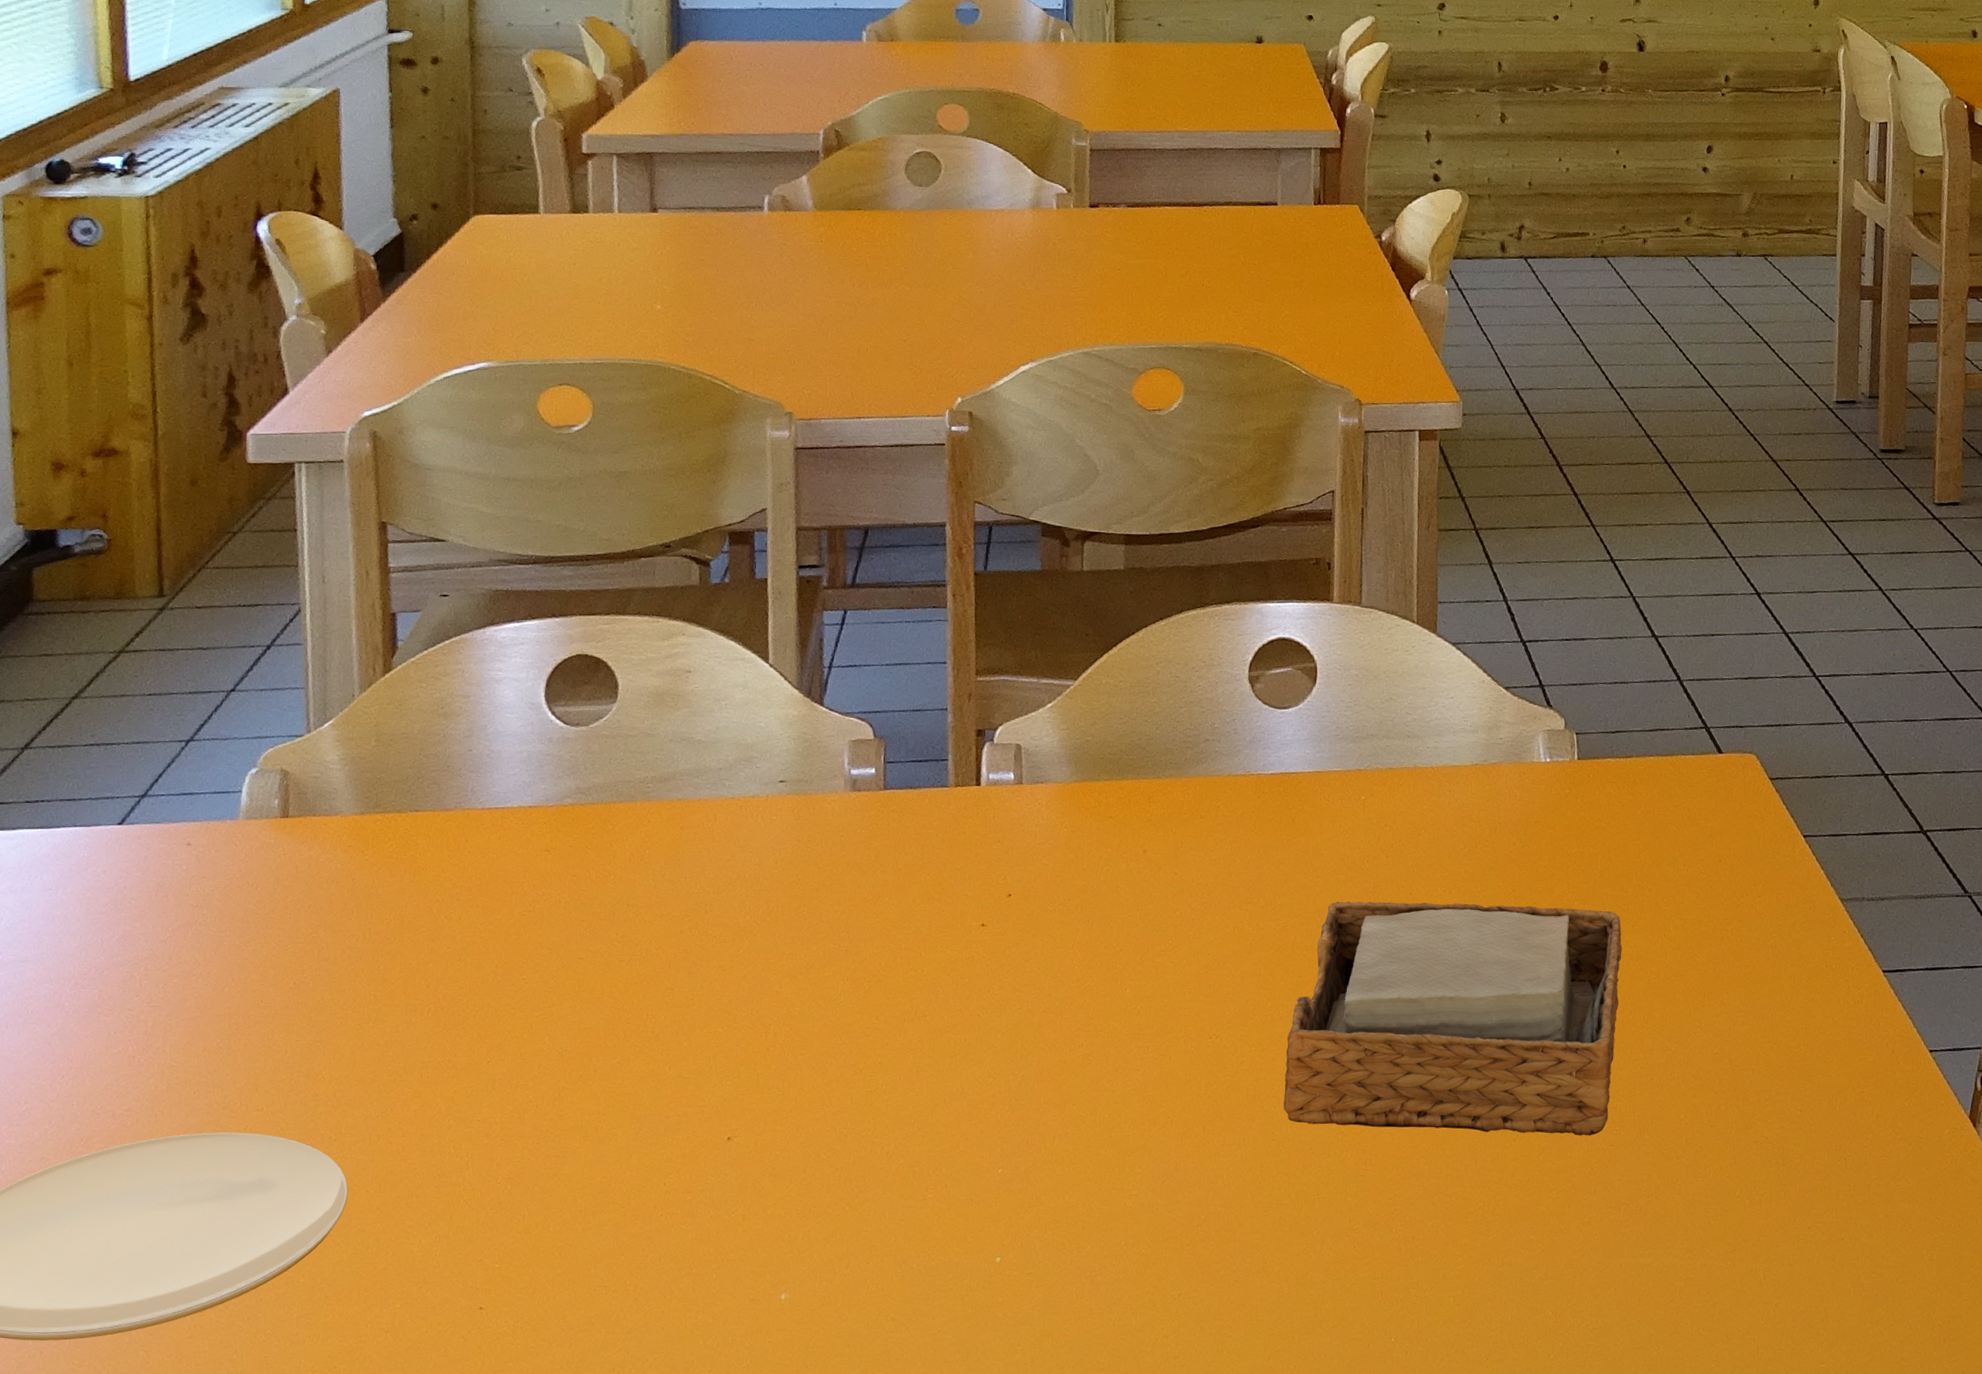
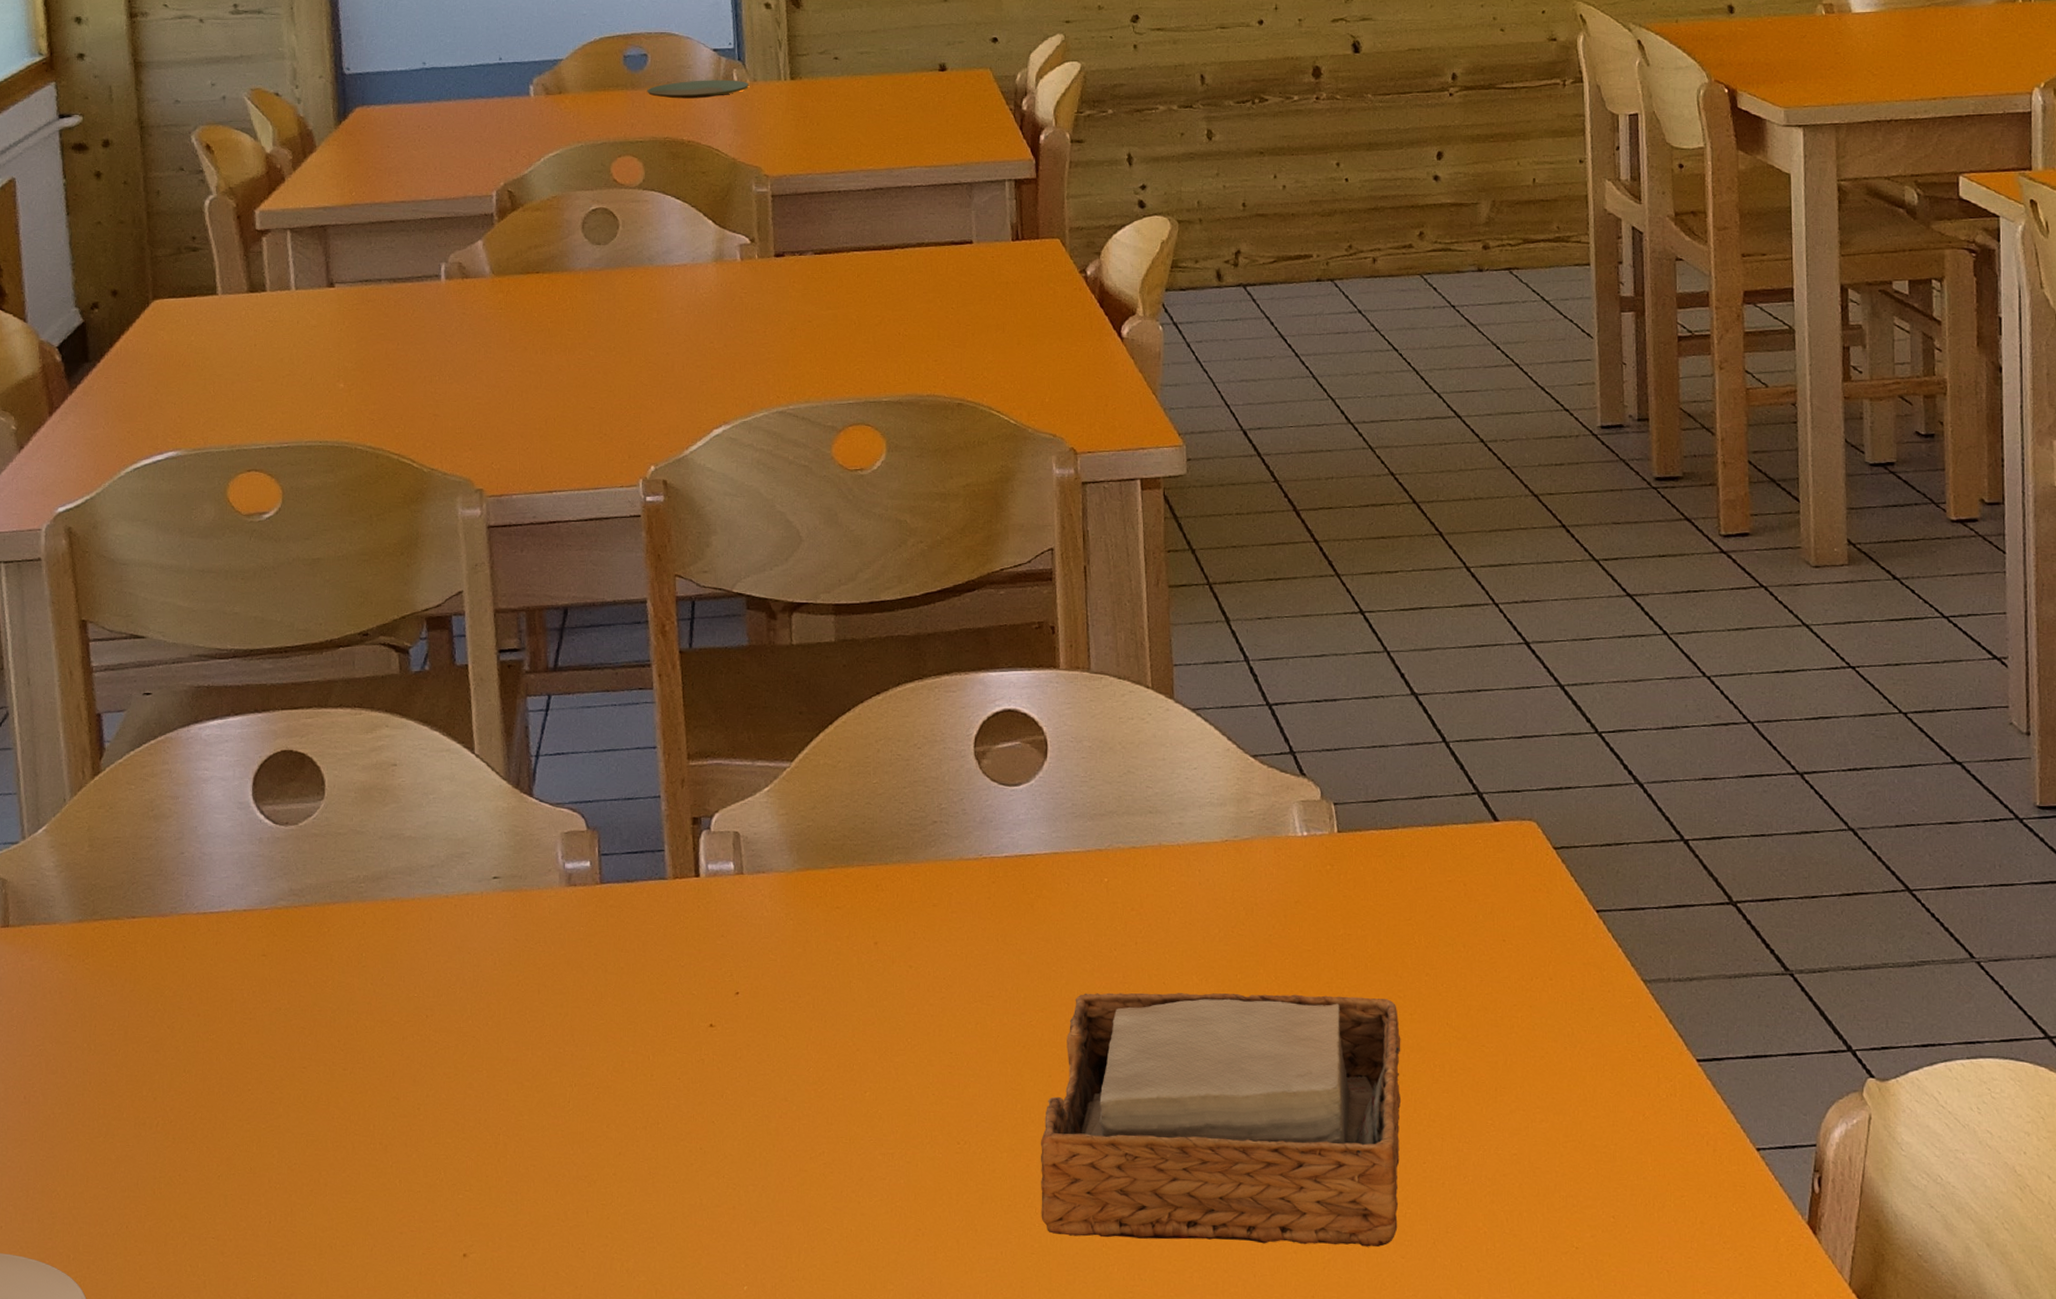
plate: none [976,36,1075,55] -> present [647,80,749,99]

